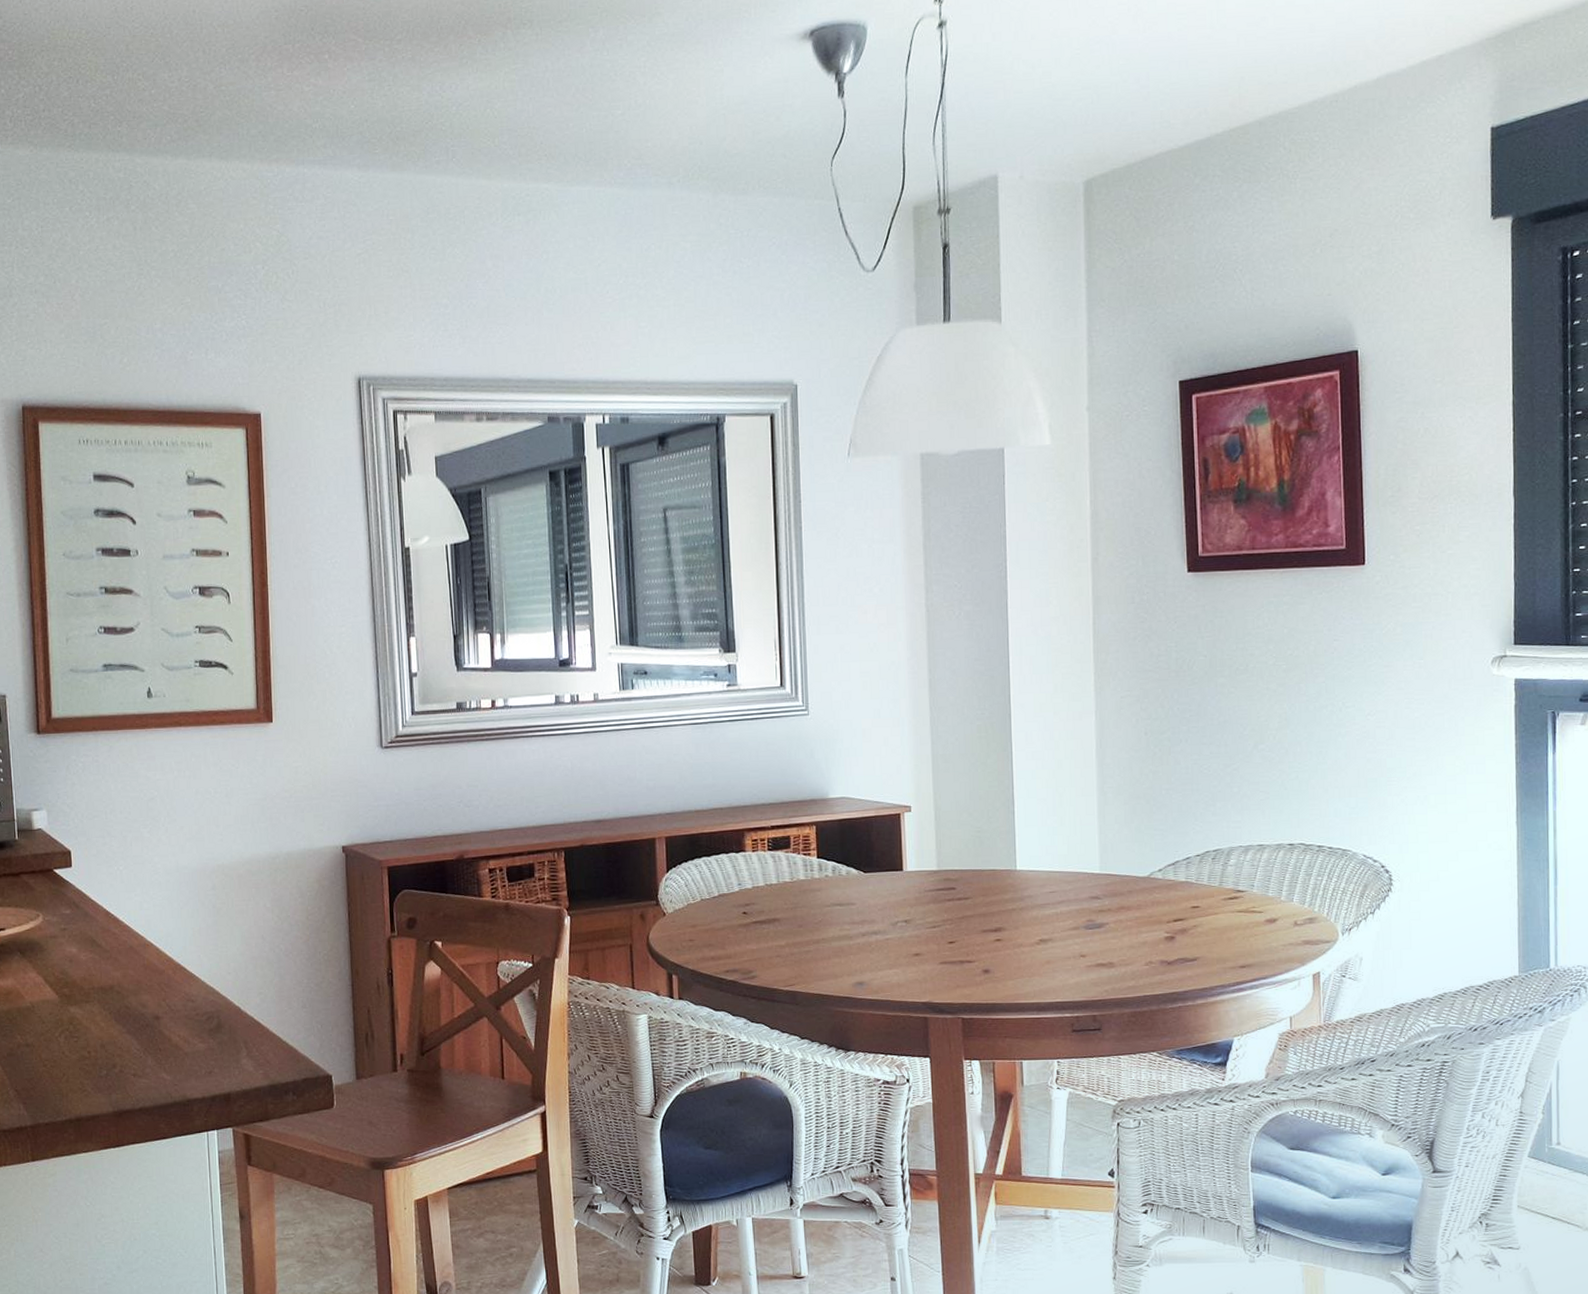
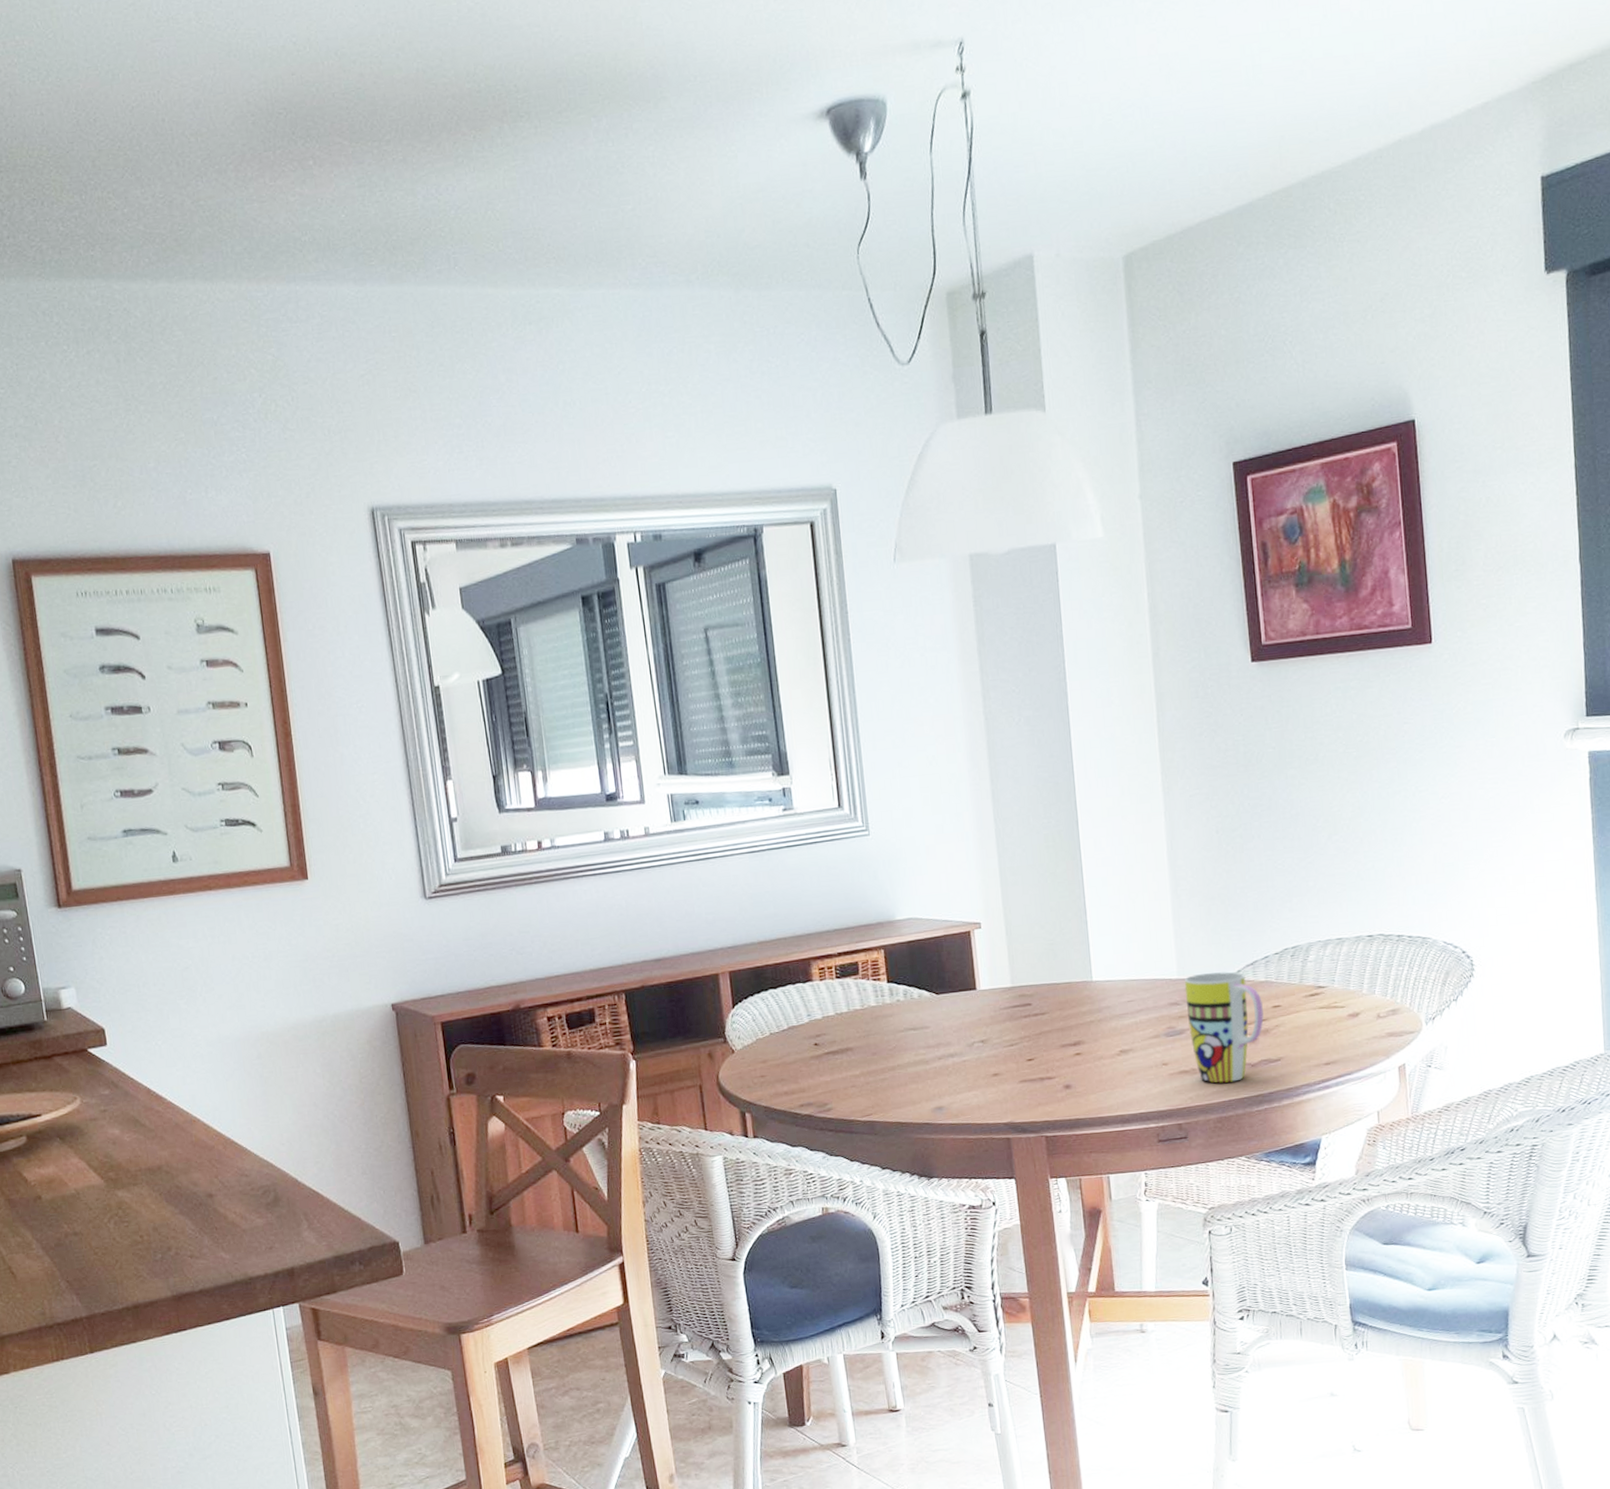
mug: none [1106,870,1182,978] -> present [1184,972,1264,1083]

